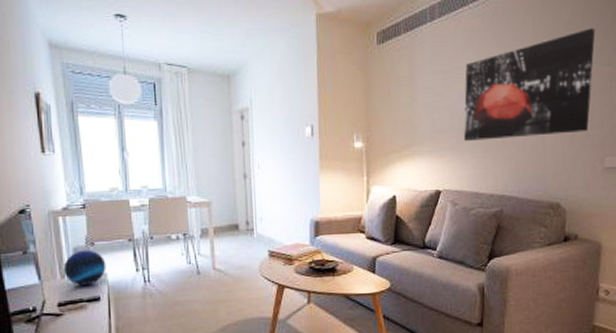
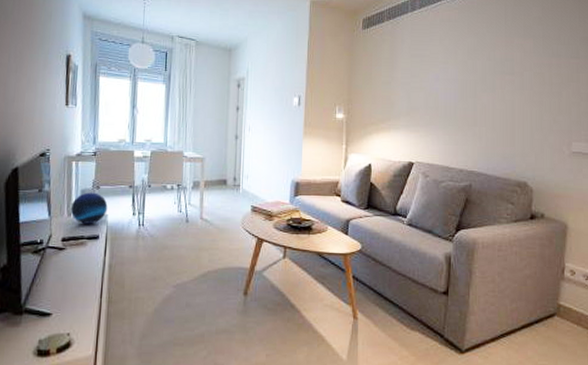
wall art: present [463,28,595,141] -> none [436,24,564,119]

